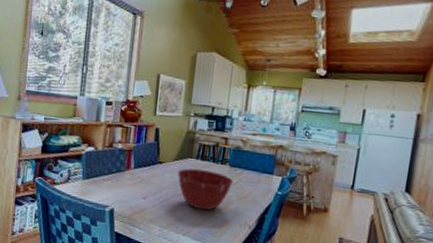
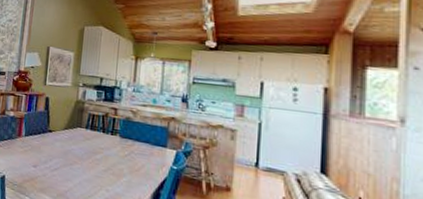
mixing bowl: present [177,168,233,211] -> none [67,138,124,183]

